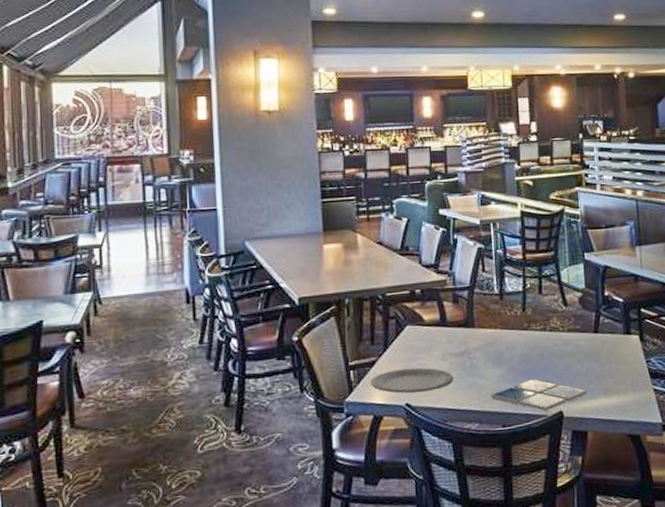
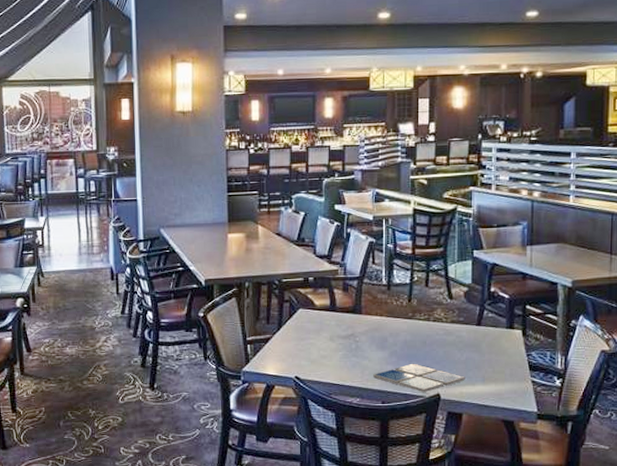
plate: present [370,367,454,394] -> none [264,346,339,368]

